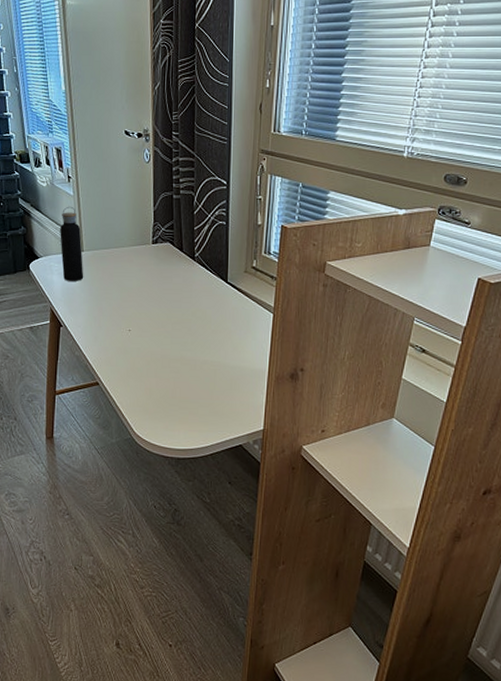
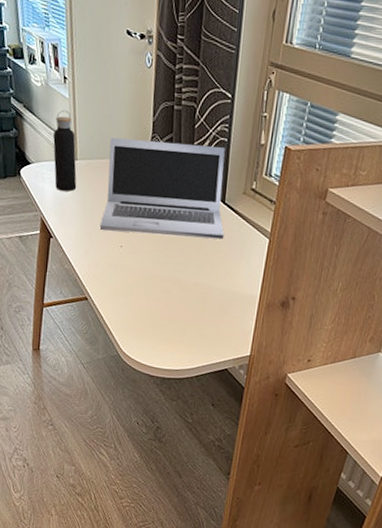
laptop: none [107,228,229,317] -> present [99,137,225,240]

